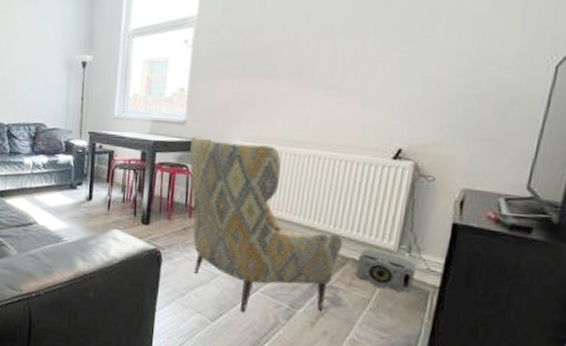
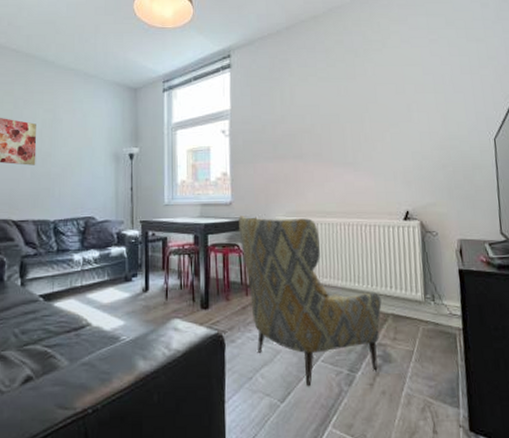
speaker: present [355,248,416,293] -> none [396,302,444,338]

